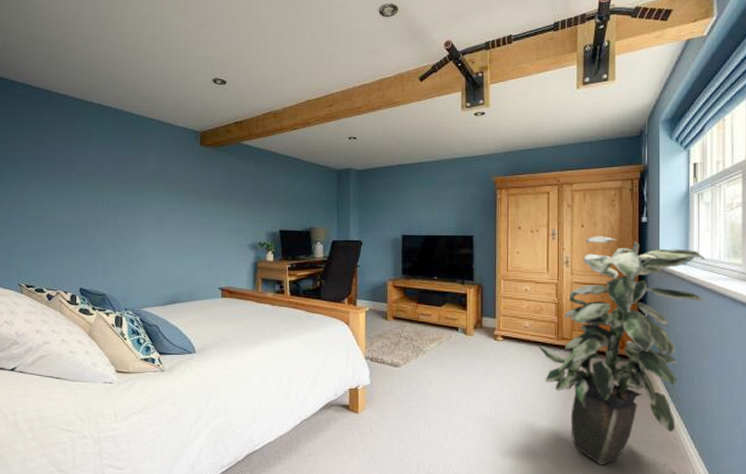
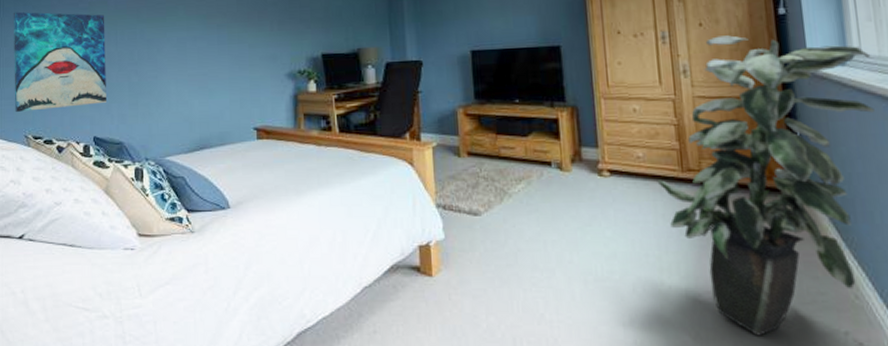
wall art: none [9,176,93,263] -> present [13,11,106,112]

